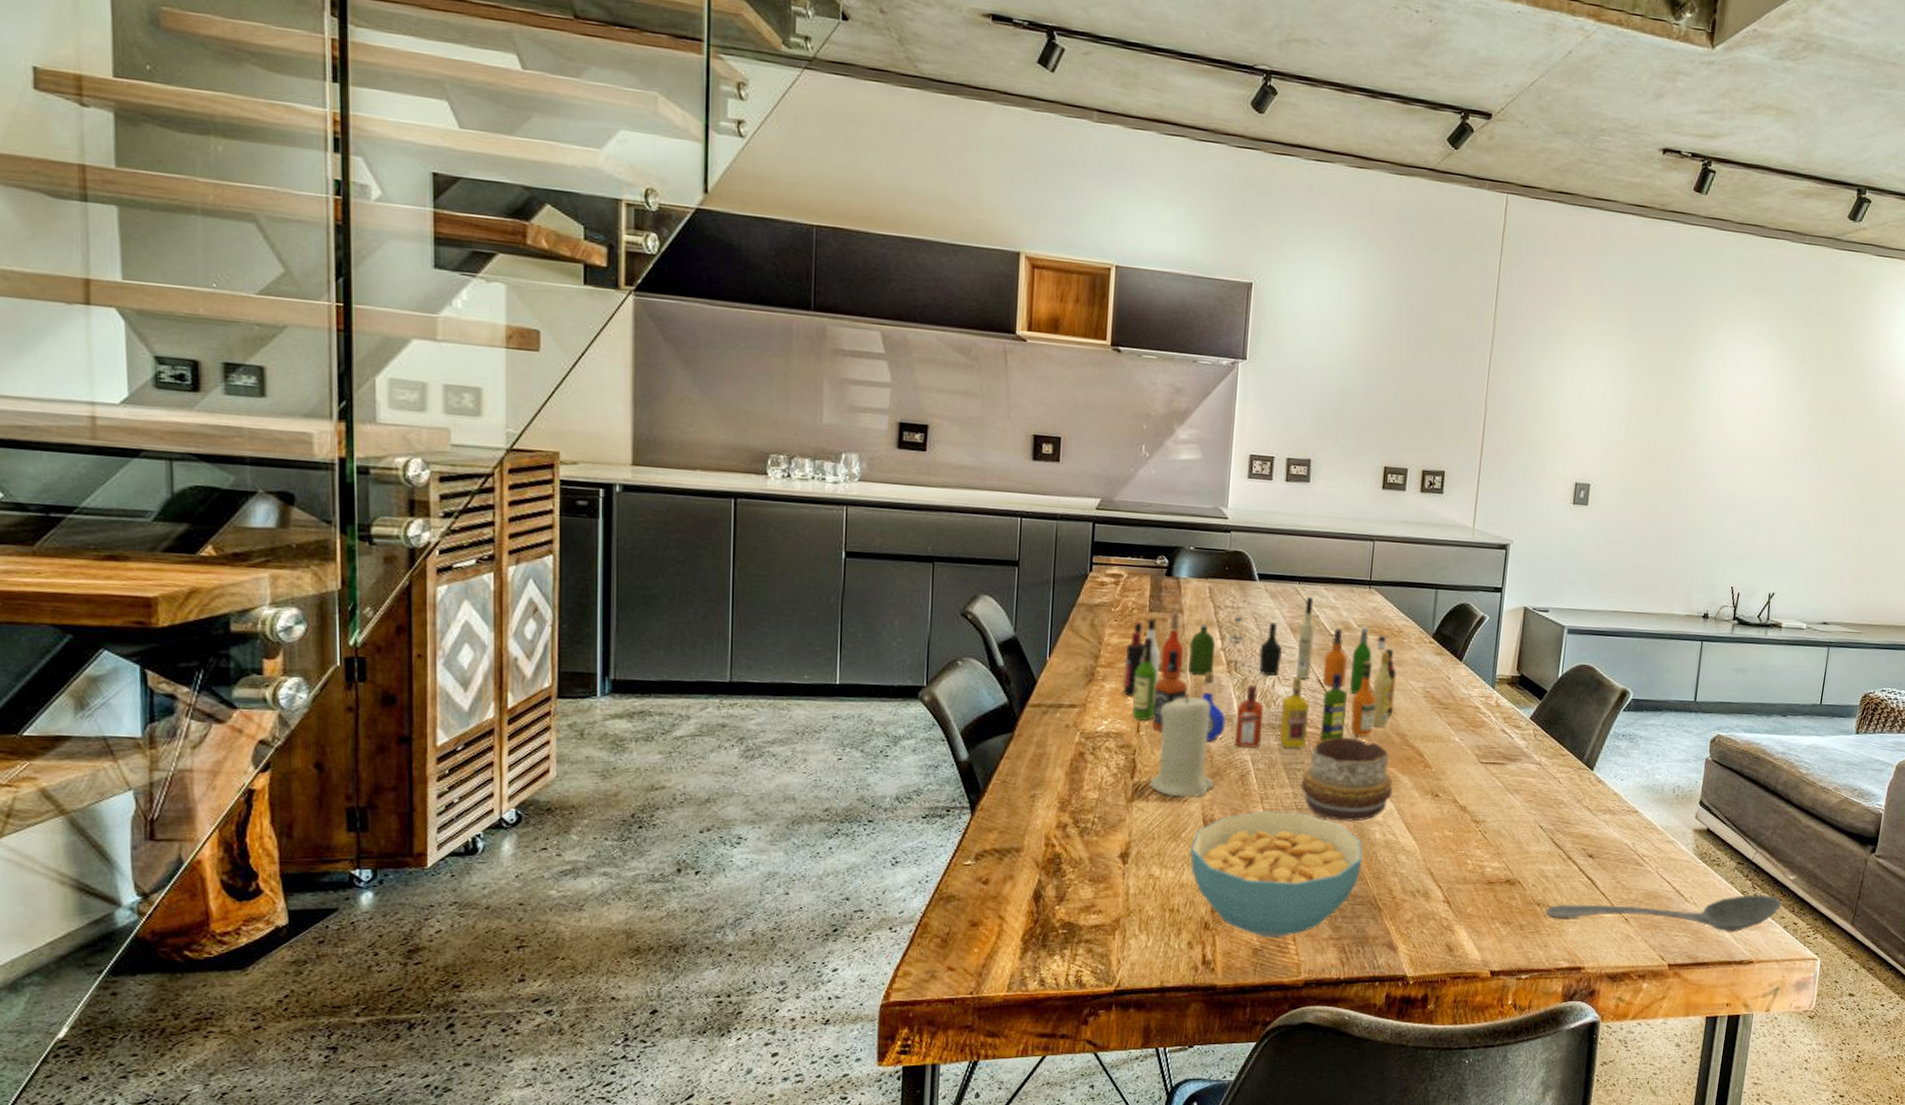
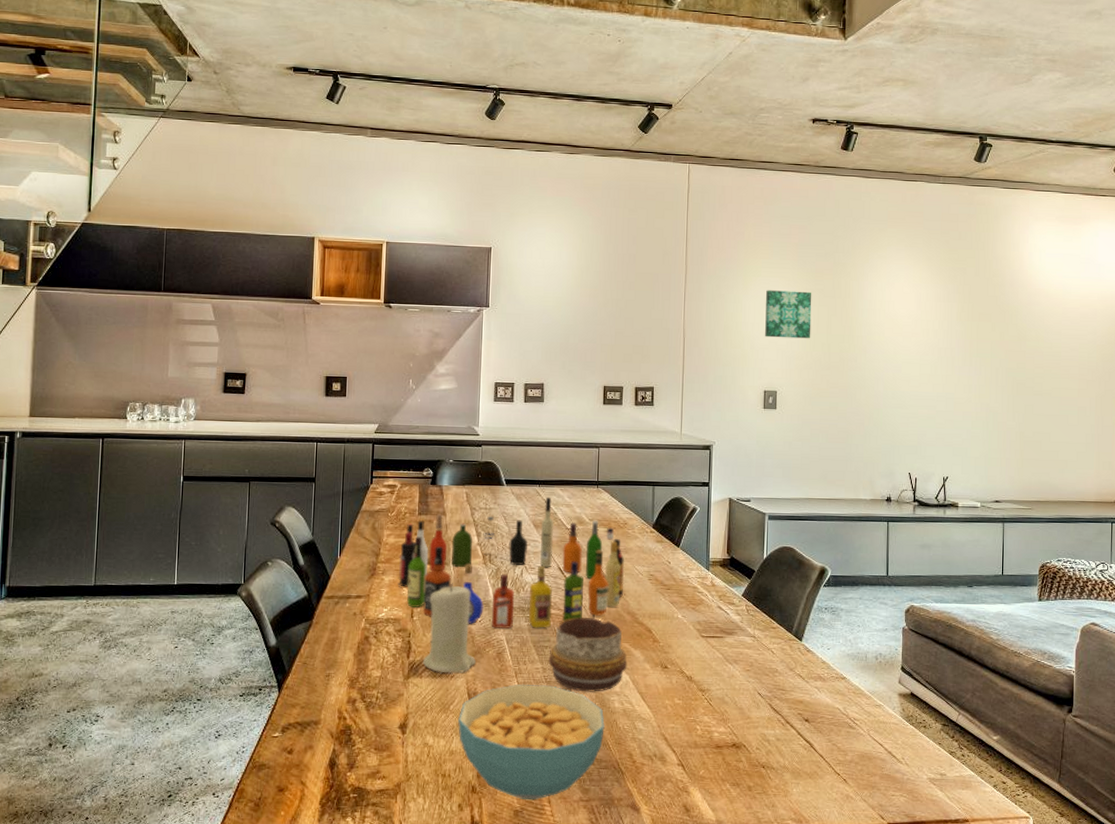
stirrer: present [1546,894,1782,932] -> none [771,754,989,792]
wall art: none [1582,361,1642,424] -> present [765,290,812,339]

